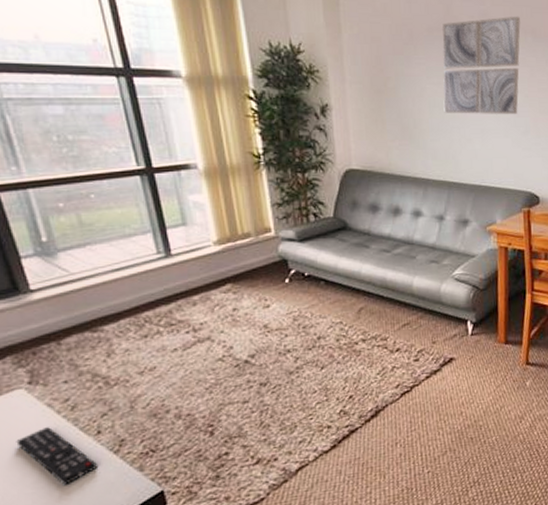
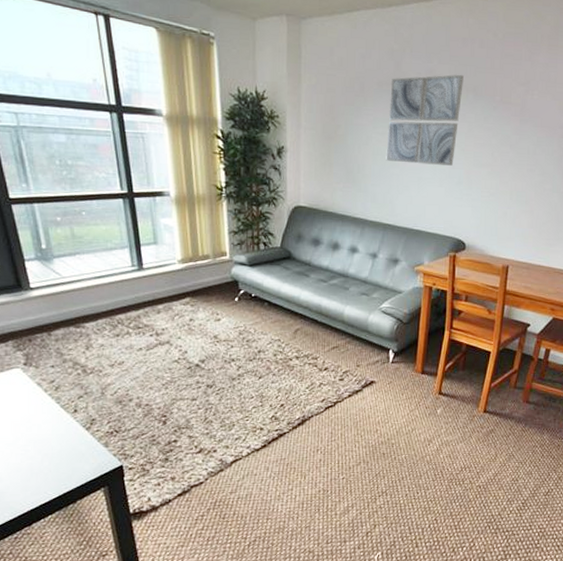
remote control: present [16,427,99,485] -> none [12,402,73,451]

